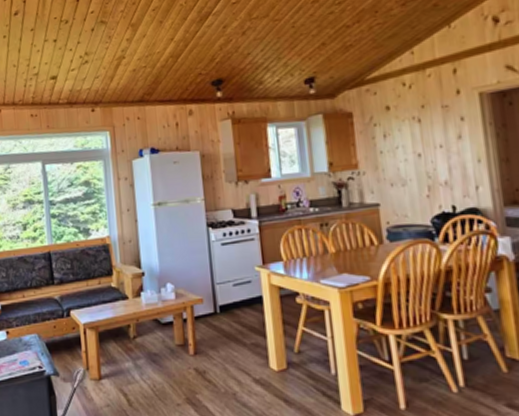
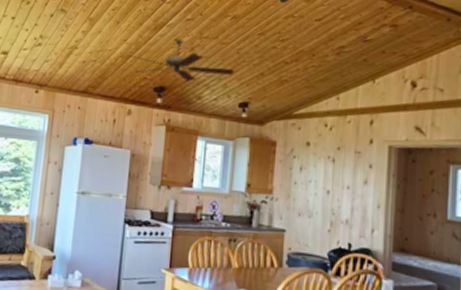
ceiling fan: none [177,26,293,71] -> present [127,39,234,82]

